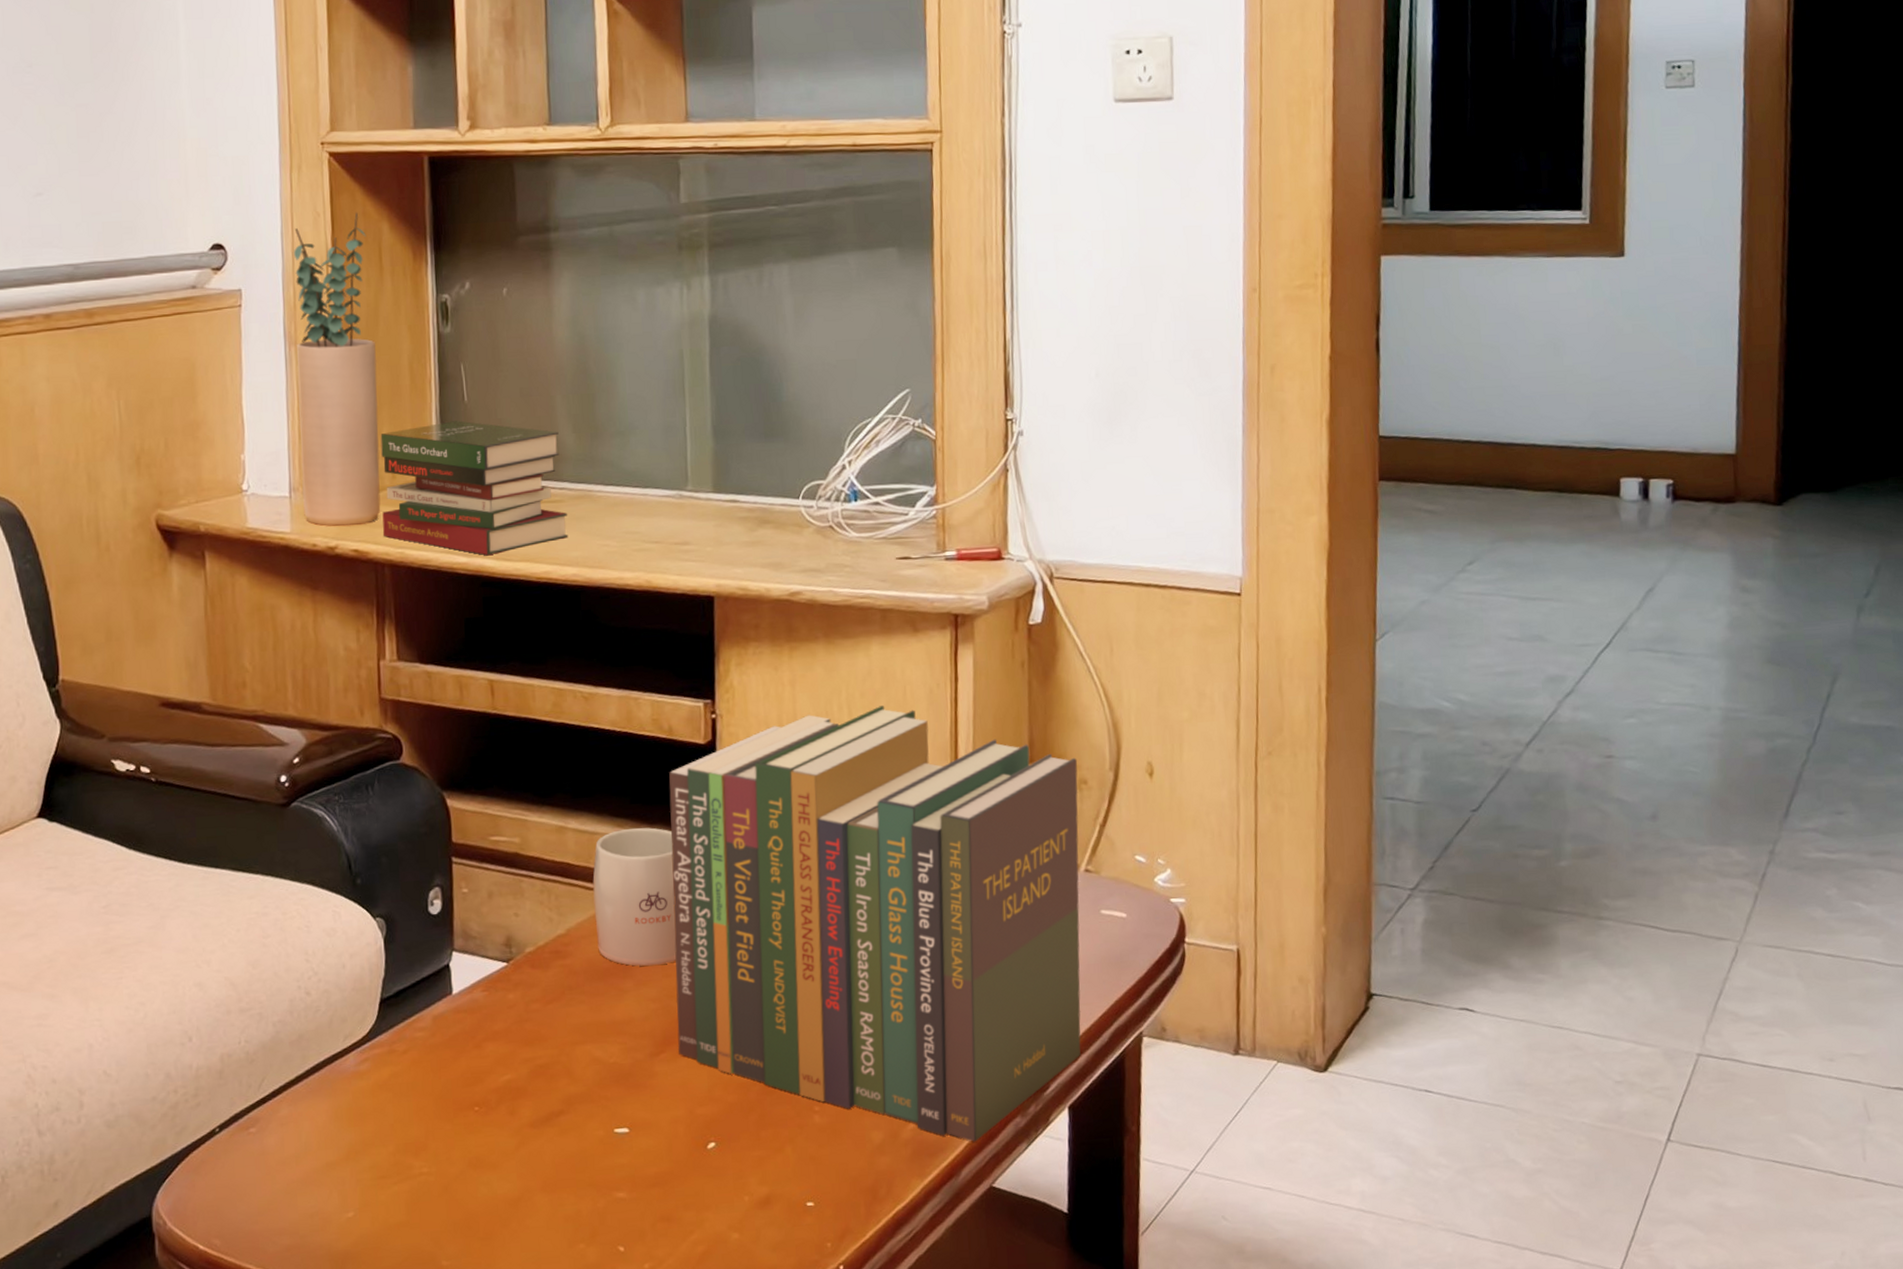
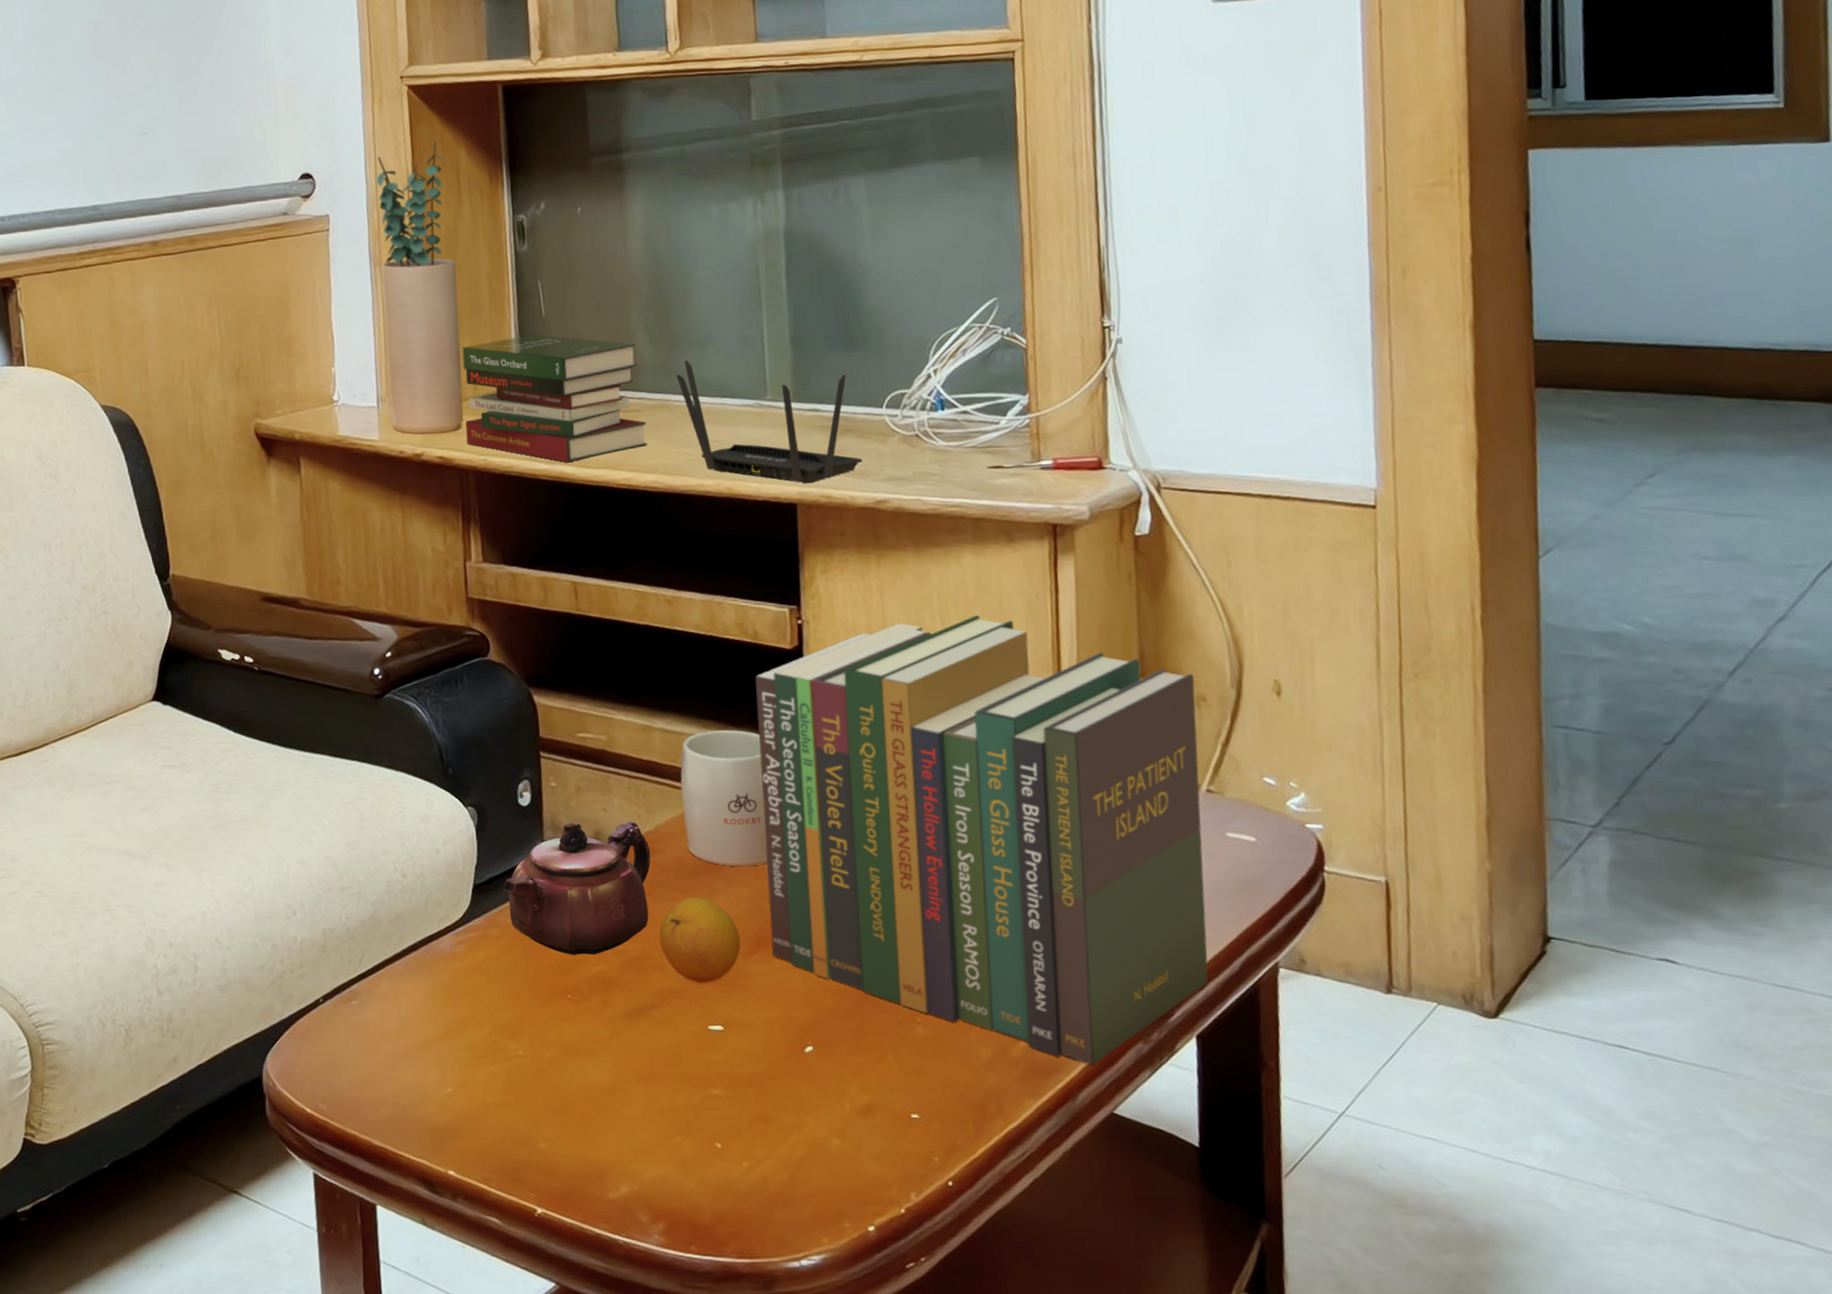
teapot: none [410,924,562,1066] -> present [503,820,651,955]
fruit: none [567,998,648,1086] -> present [659,896,741,983]
wifi router: none [598,450,779,576] -> present [676,361,863,484]

